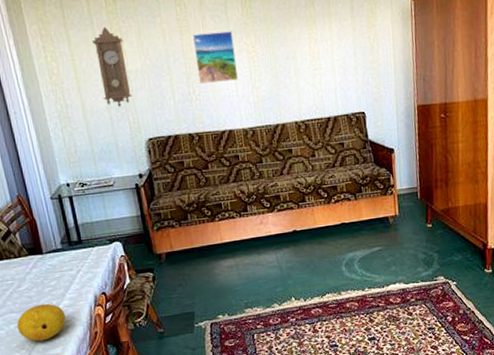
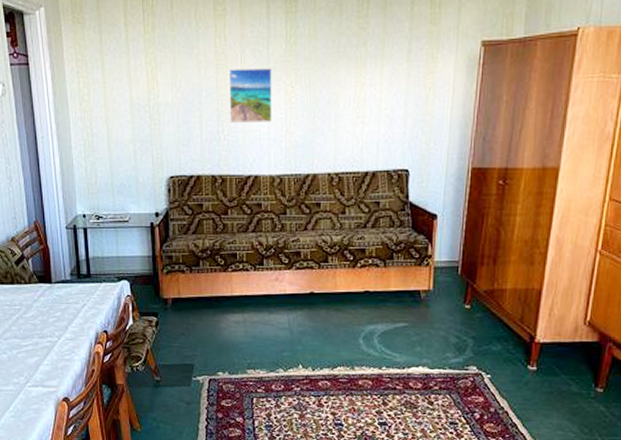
fruit: present [16,303,66,342] -> none [18,334,65,371]
pendulum clock: present [91,26,133,107] -> none [125,54,160,140]

